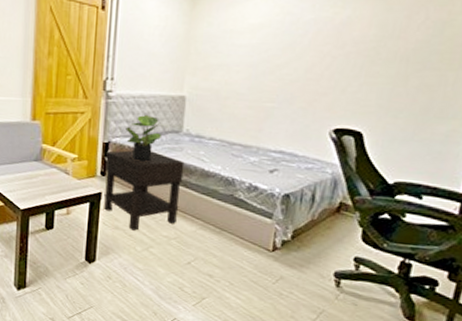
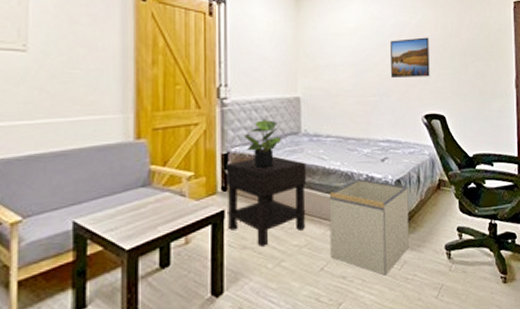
storage bin: none [199,185,298,285] -> present [329,178,410,276]
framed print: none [297,37,357,85] -> present [390,37,430,77]

